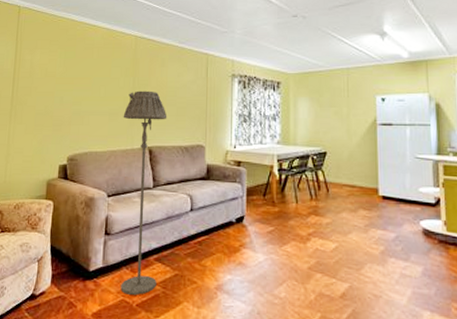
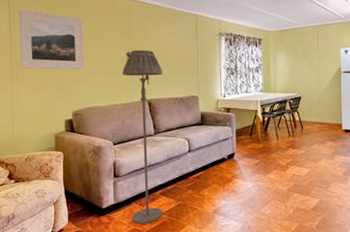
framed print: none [20,45,88,111] -> present [18,9,85,70]

